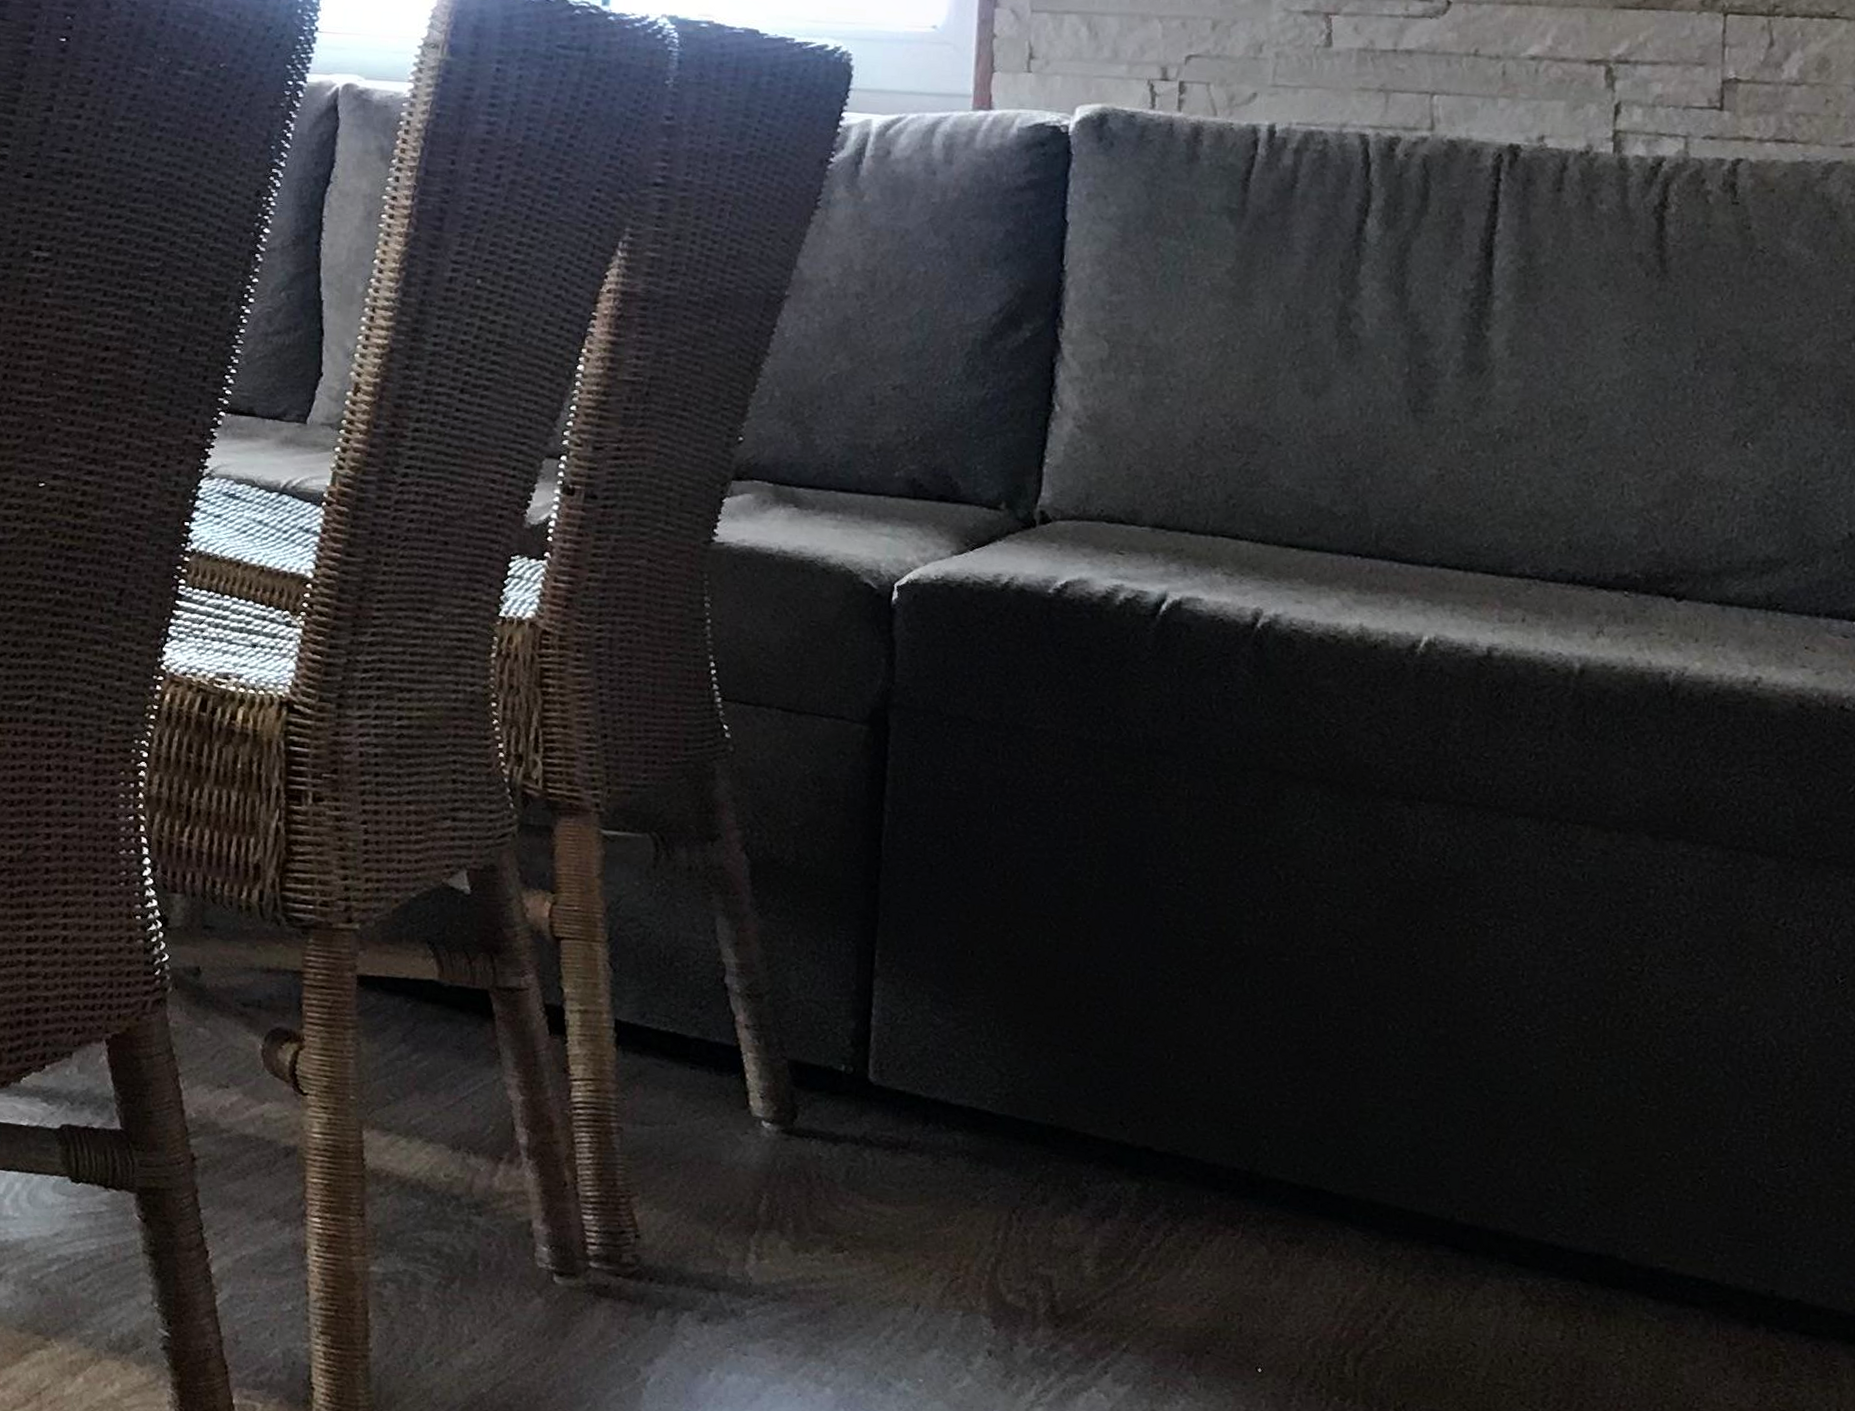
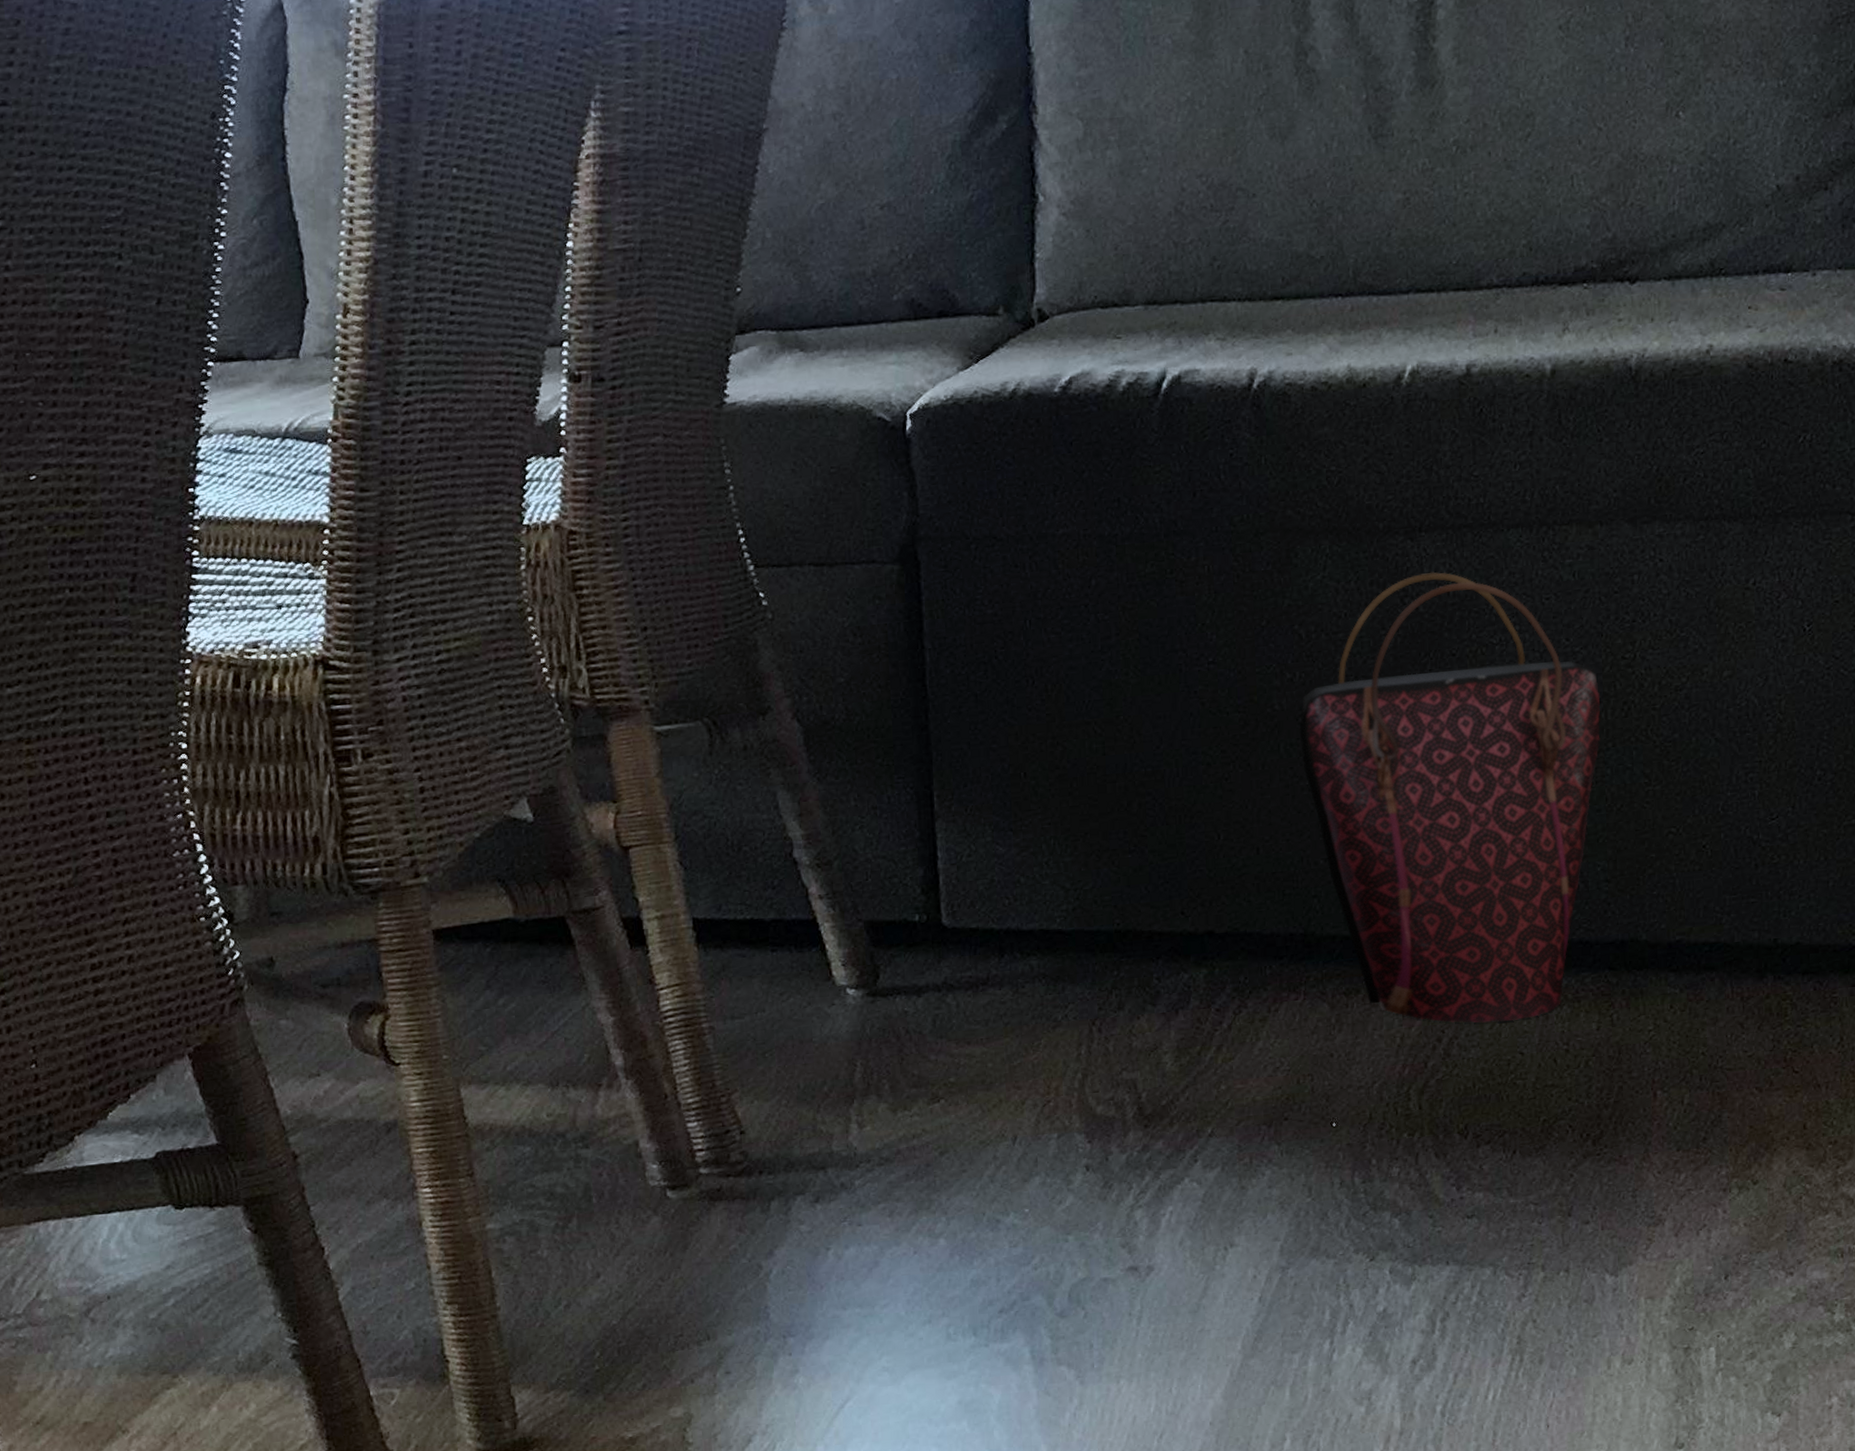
handbag: none [1266,842,1599,1311] -> present [1299,572,1601,1023]

